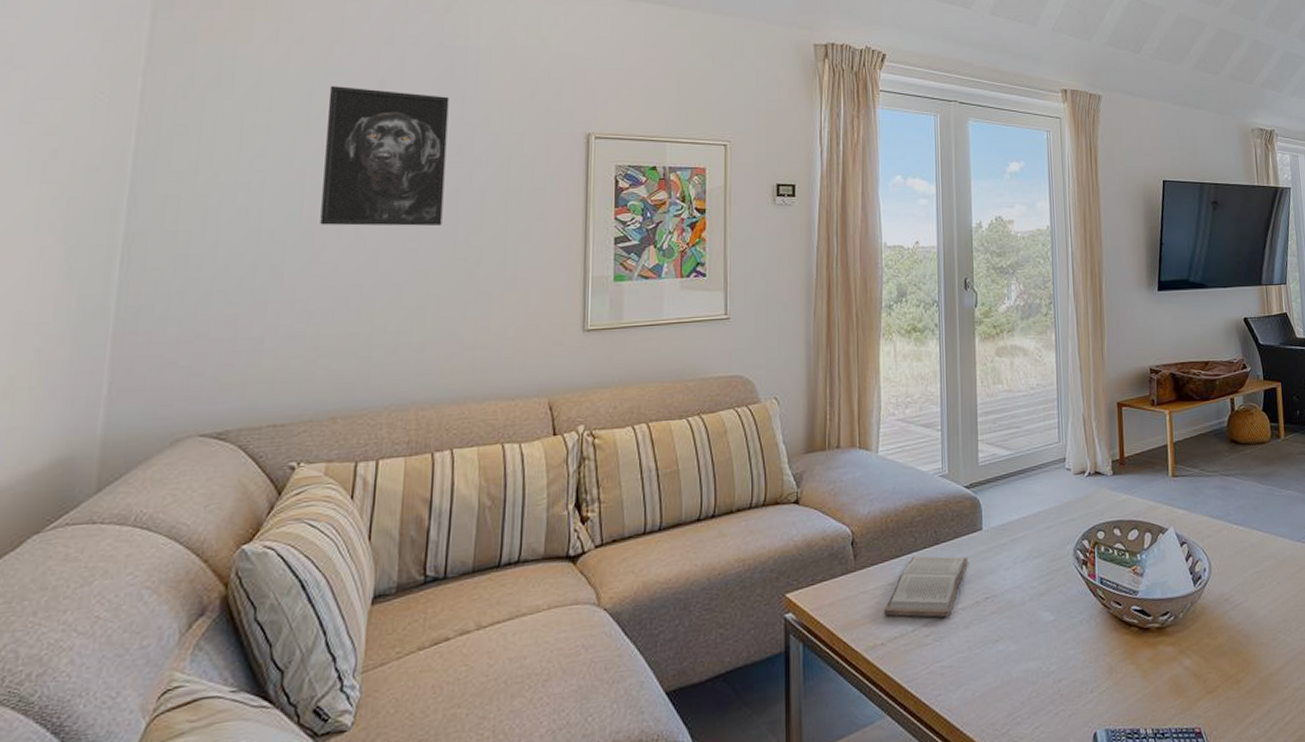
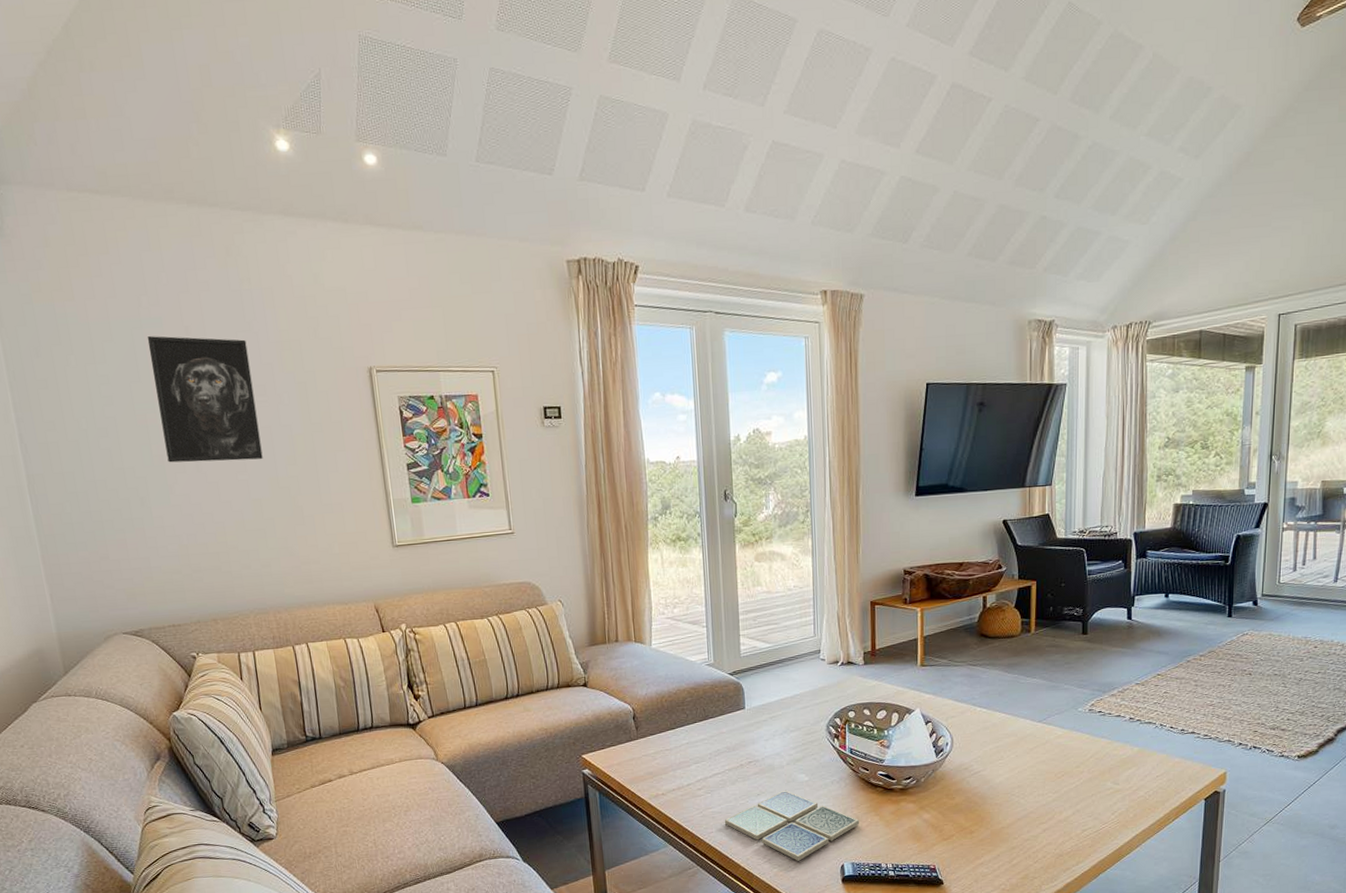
book: present [884,556,968,618] -> none [663,728,733,776]
drink coaster: none [955,633,1114,731] -> present [724,790,860,861]

